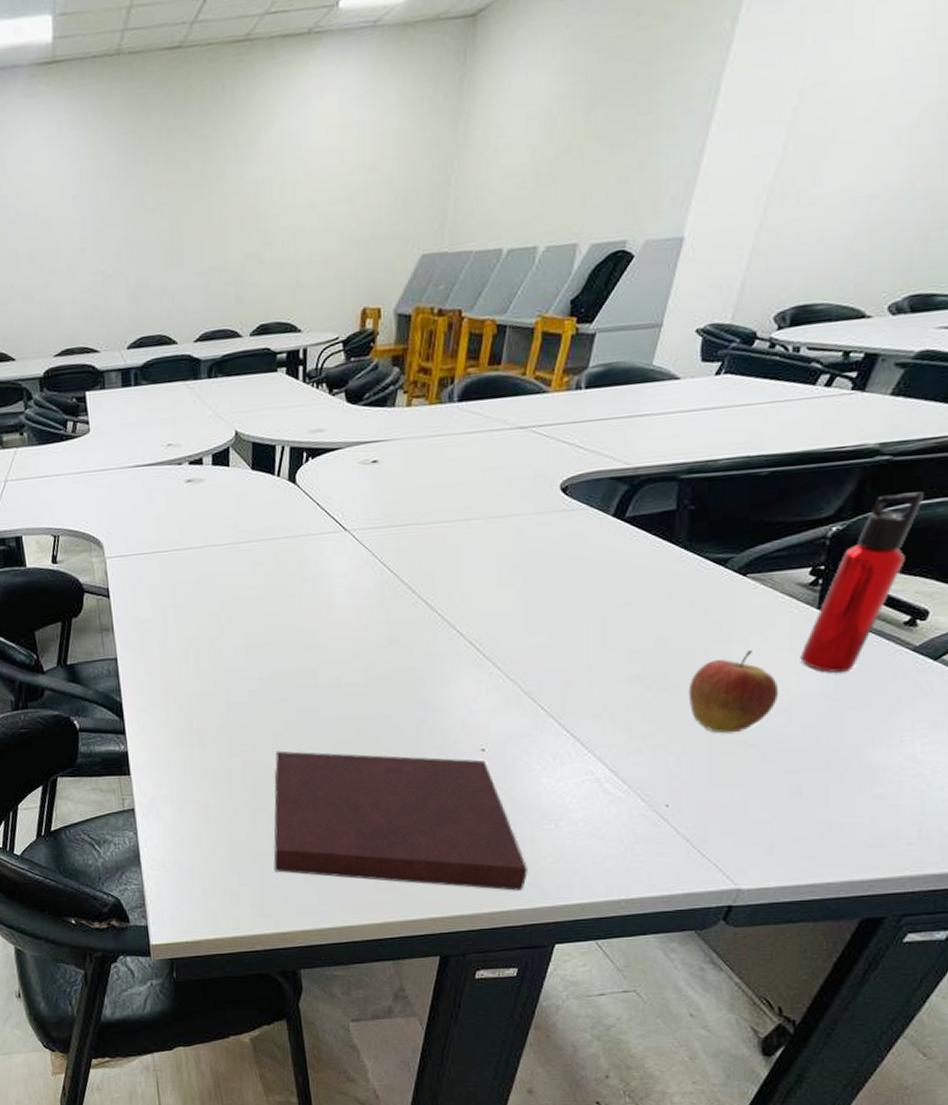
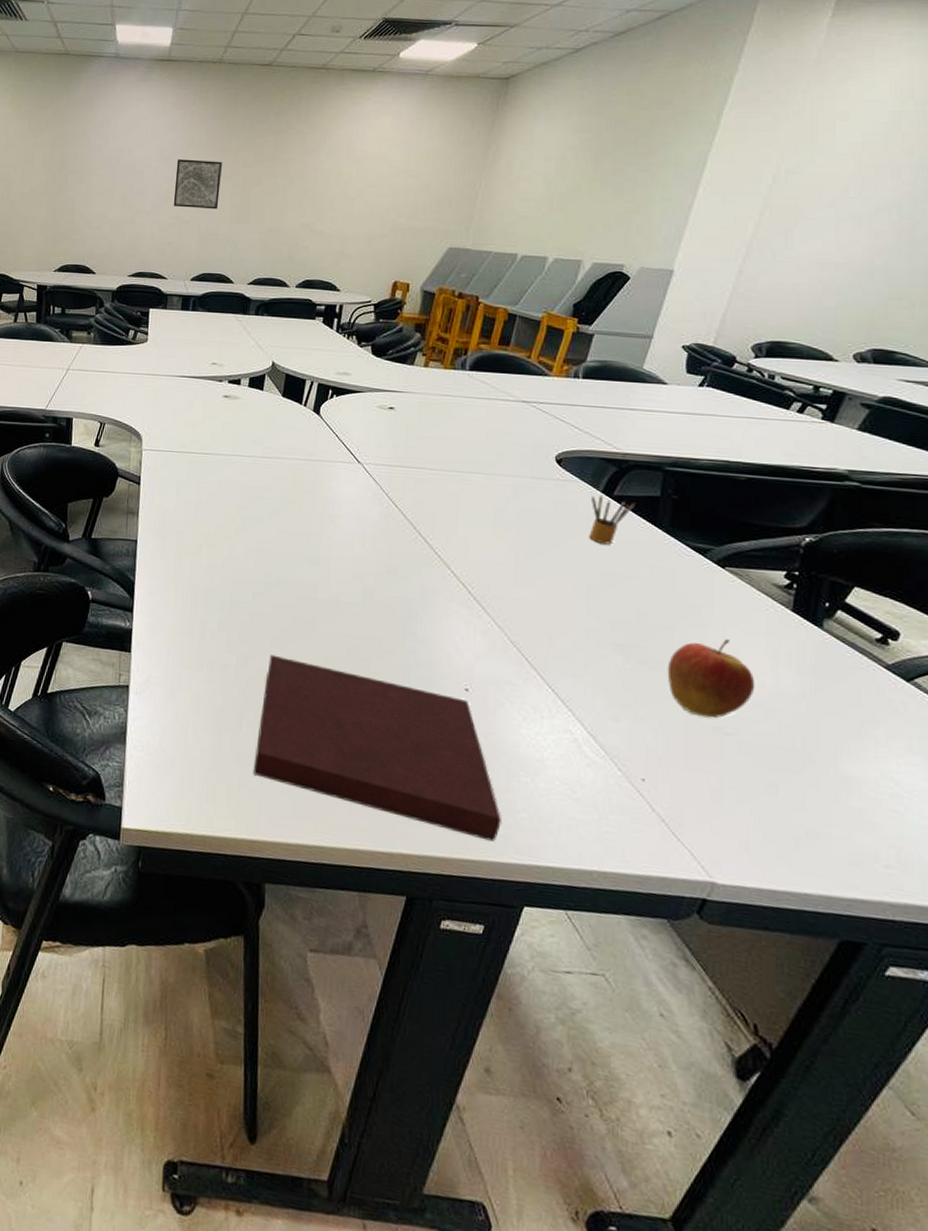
wall art: none [86,190,145,259] -> present [173,159,222,210]
pencil box: none [601,519,651,573] -> present [589,495,636,545]
water bottle: present [800,491,923,673] -> none [776,517,891,678]

